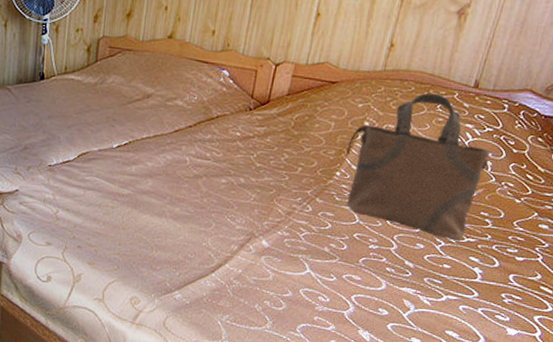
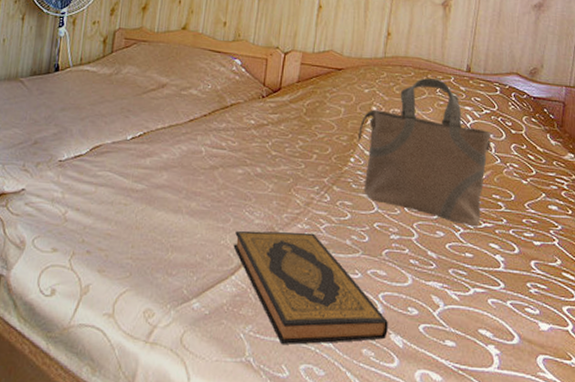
hardback book: none [214,234,358,334] -> present [233,230,388,345]

